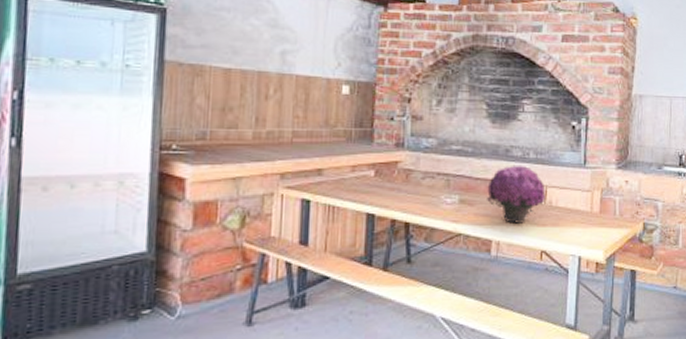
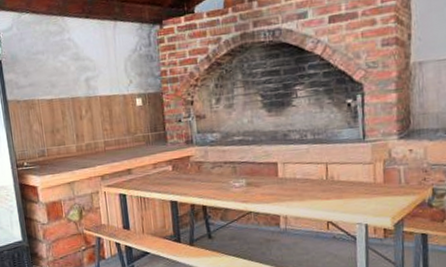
flower: present [487,165,546,224] -> none [270,146,327,200]

